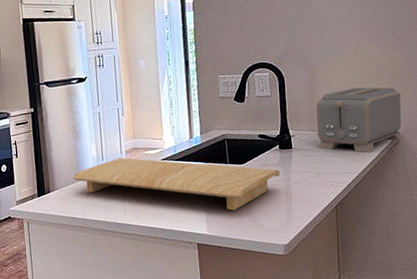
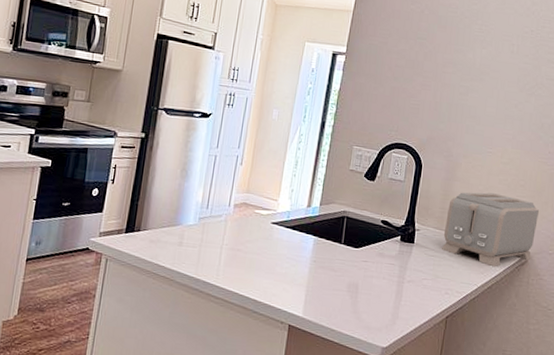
cutting board: present [72,157,281,211] -> none [169,210,396,297]

